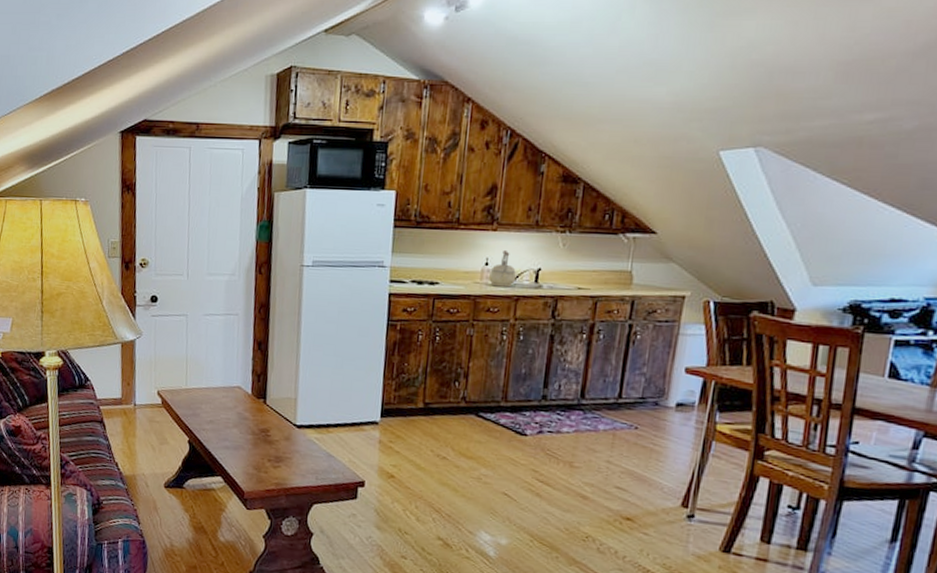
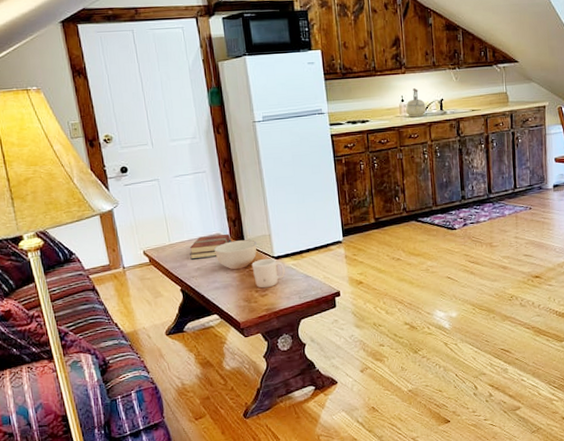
books: none [204,386,252,412] -> present [189,233,232,260]
bowl: none [231,397,280,432] -> present [214,240,257,270]
mug: none [269,425,306,460] -> present [251,258,285,289]

